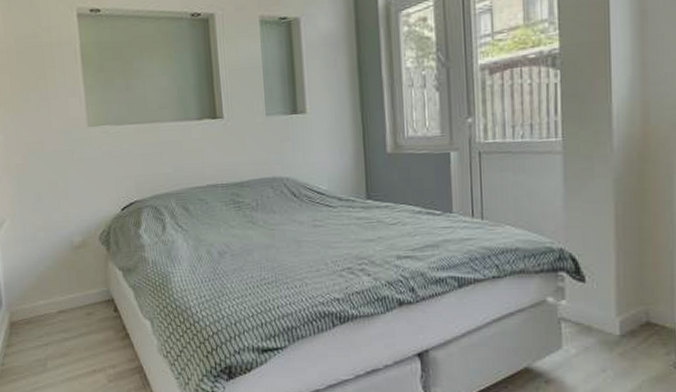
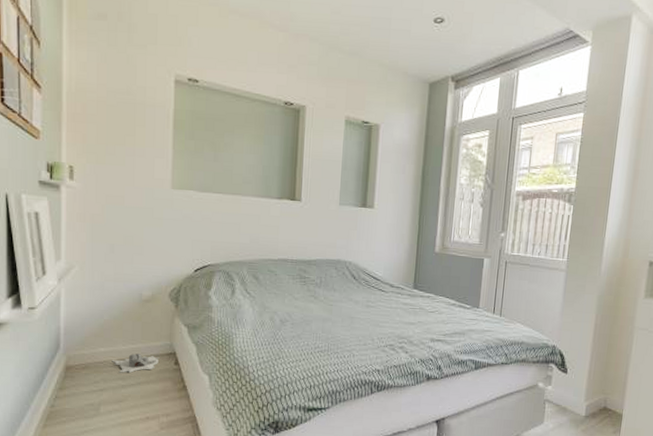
slippers: none [52,303,98,325] -> present [112,353,160,373]

